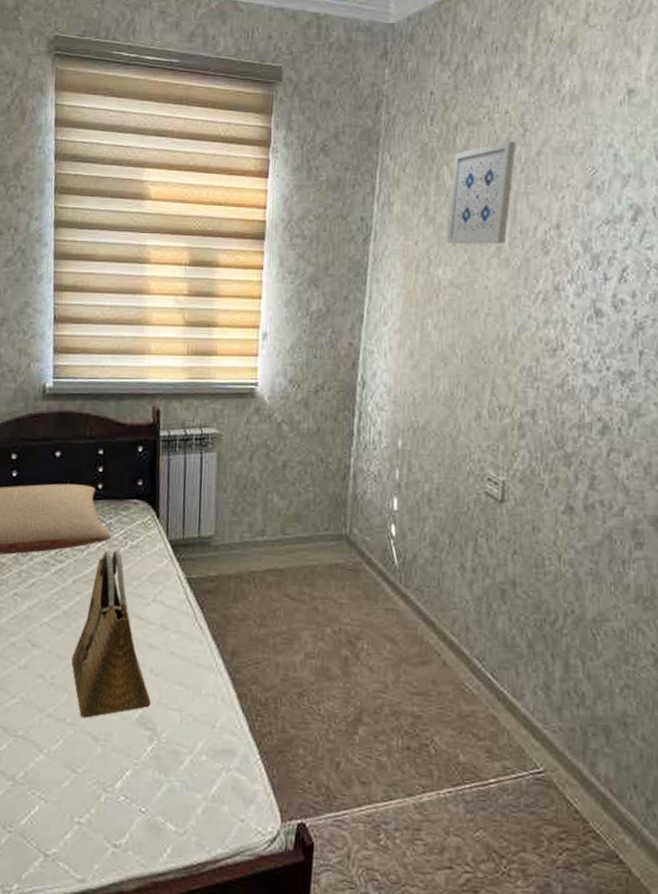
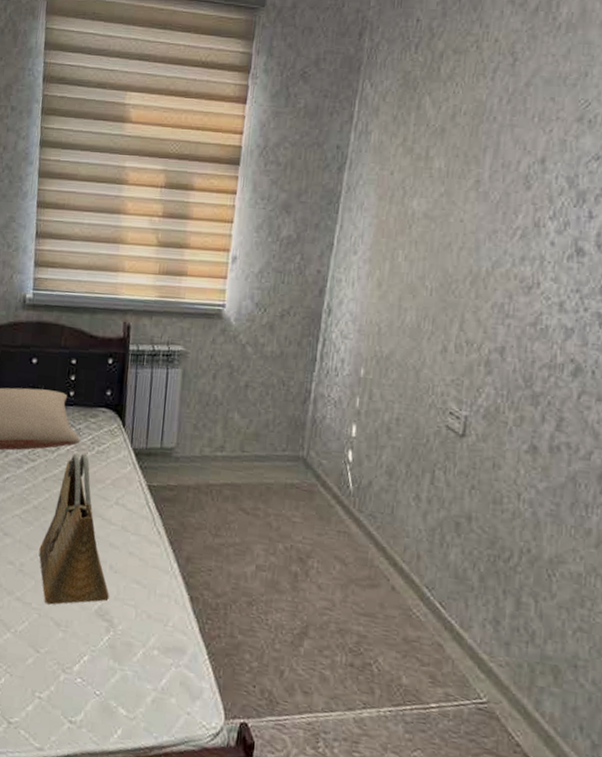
wall art: present [447,140,516,245] -> none [424,70,505,177]

